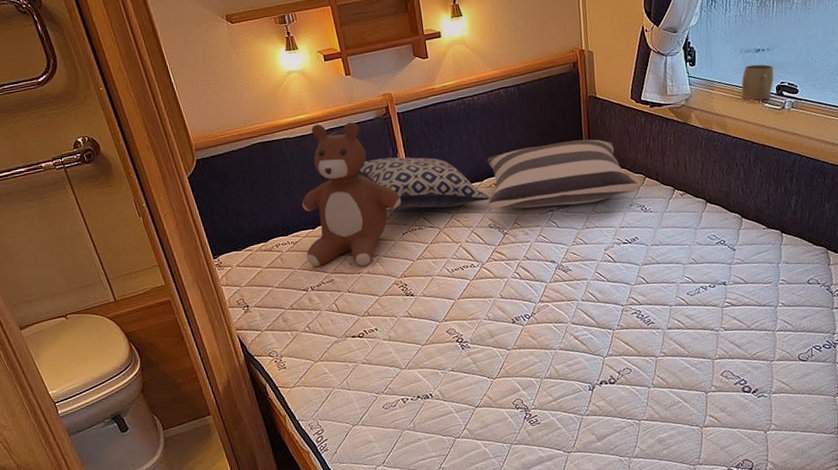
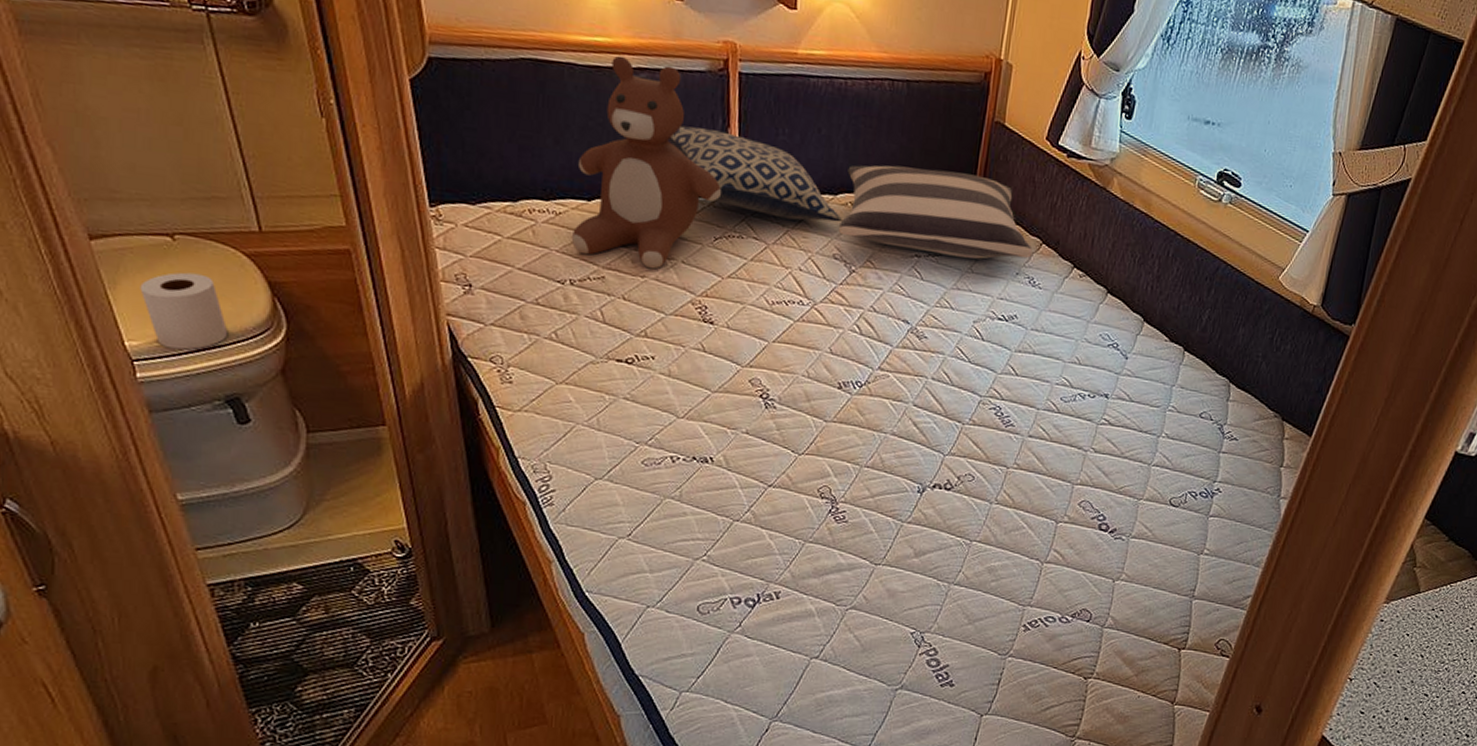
toilet paper roll: none [52,337,107,391] -> present [140,272,228,350]
mug: present [741,64,774,100] -> none [1176,137,1220,185]

